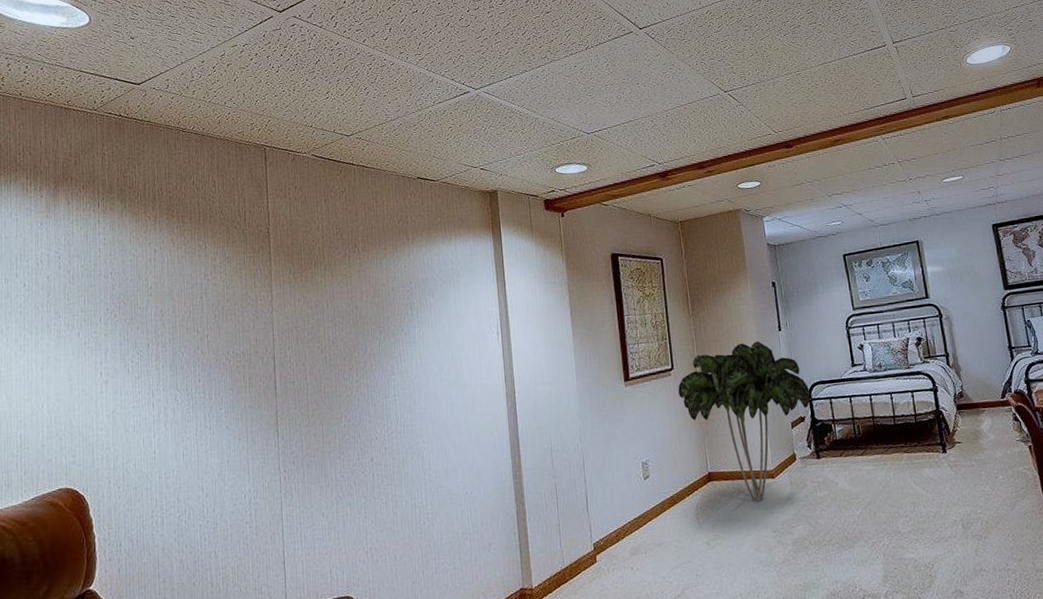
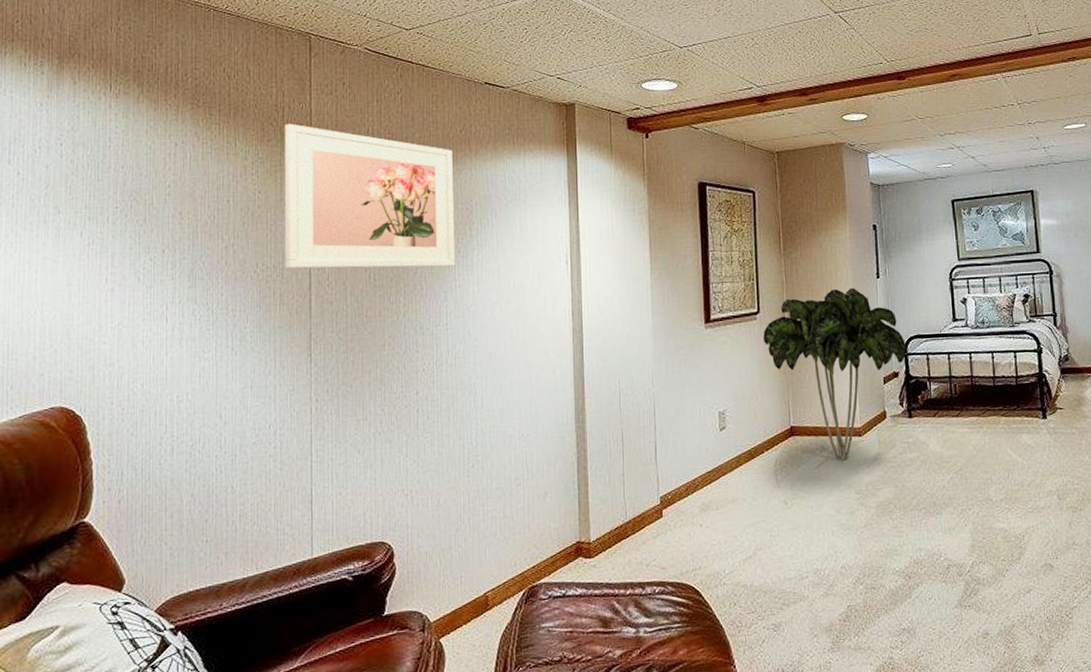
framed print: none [246,225,400,354] -> present [284,123,456,269]

